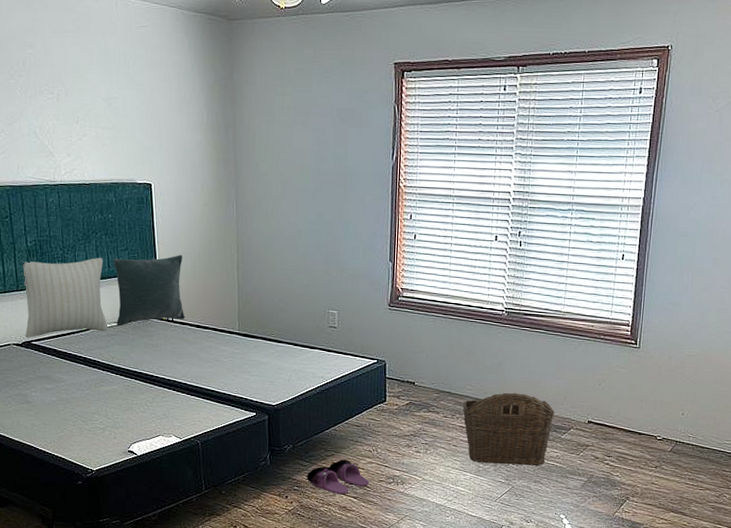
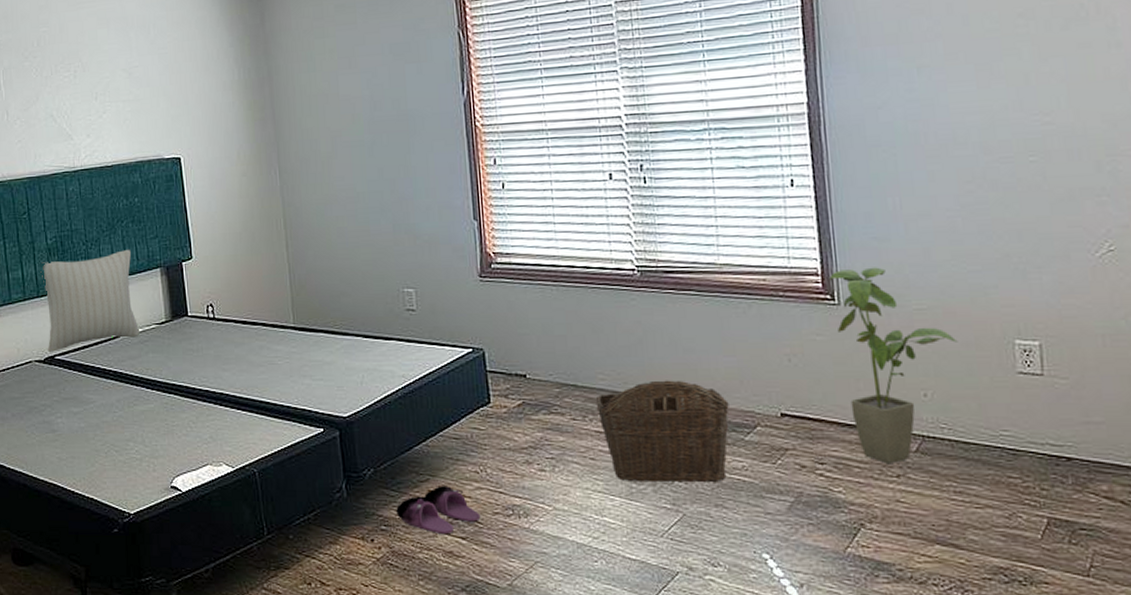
pillow: present [113,255,185,327] -> none [142,237,229,330]
house plant: none [634,323,710,459] -> present [828,267,958,465]

